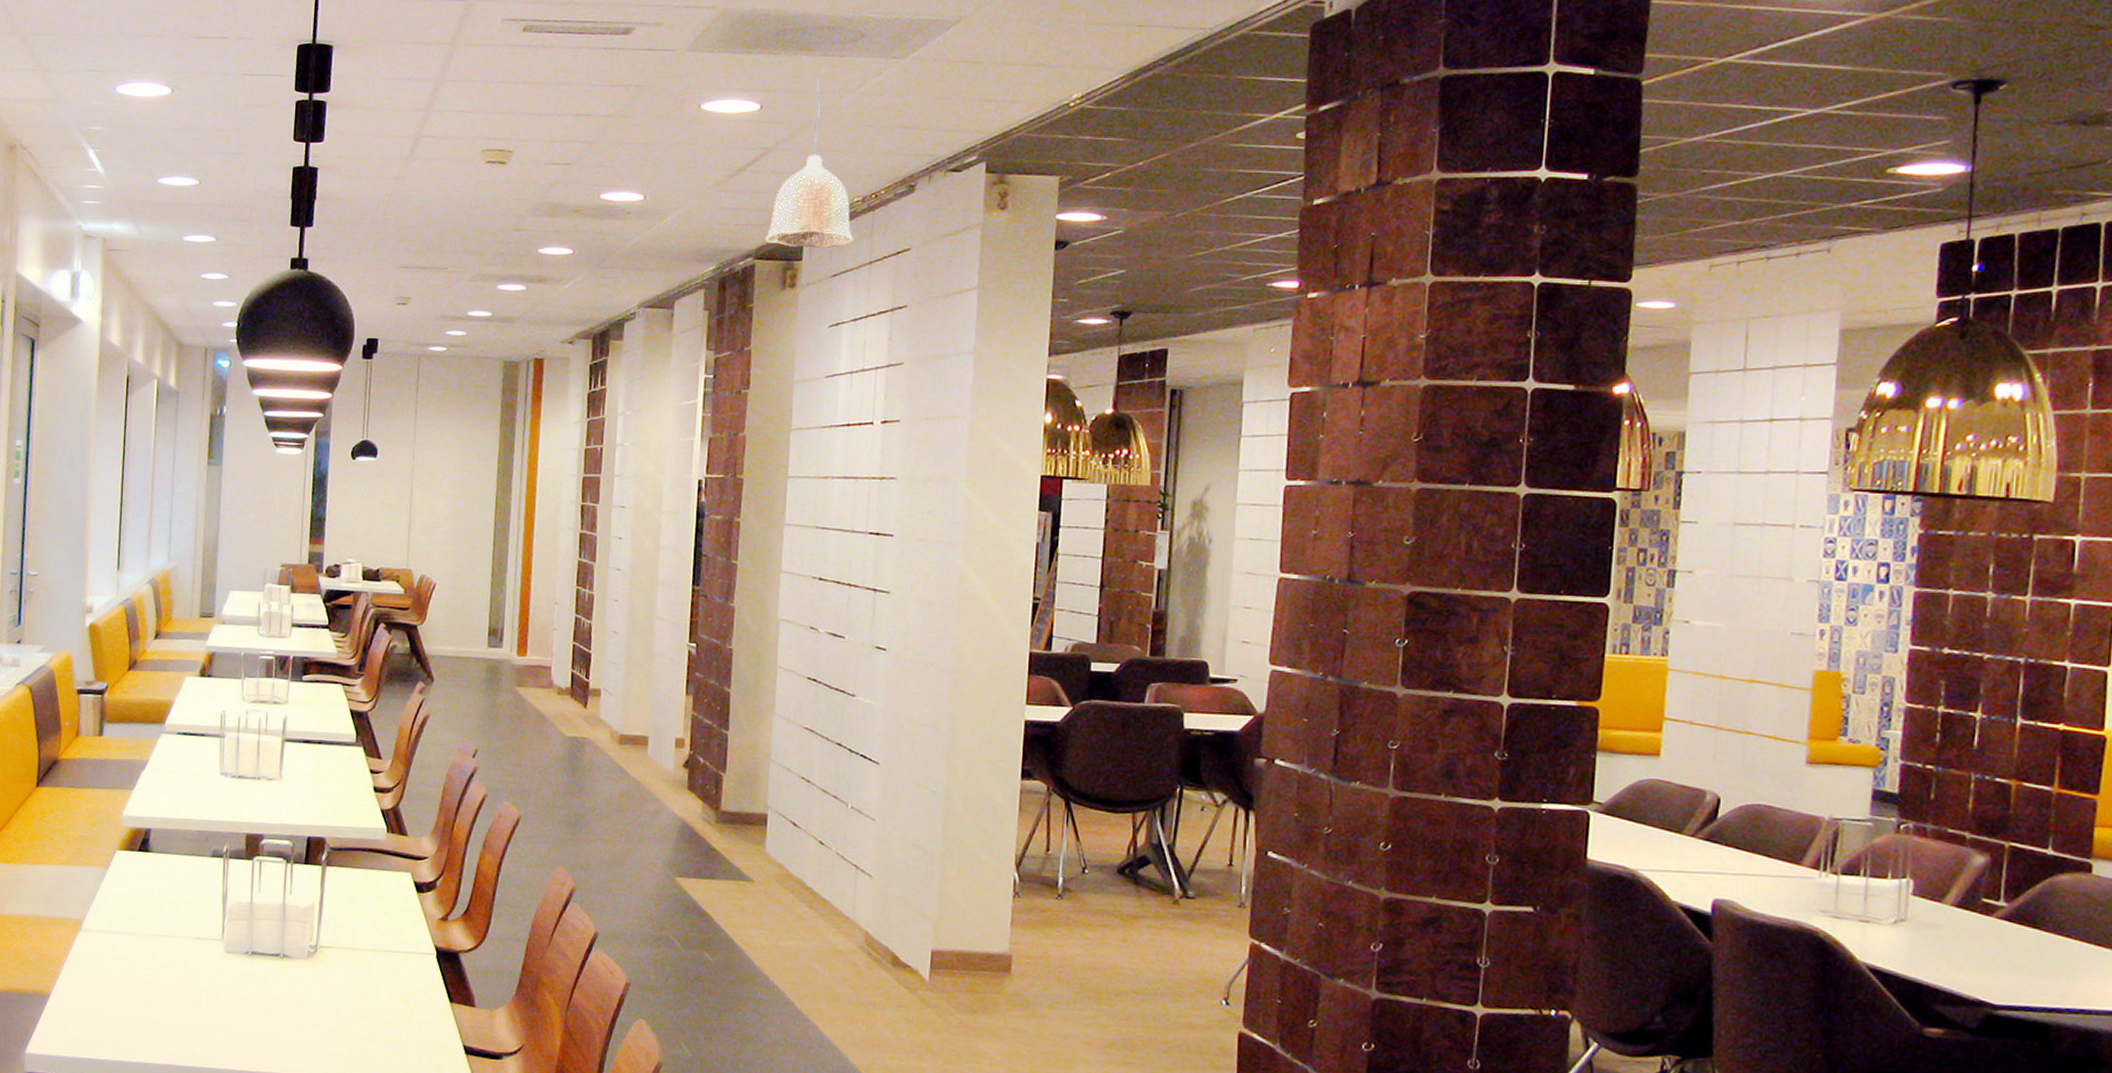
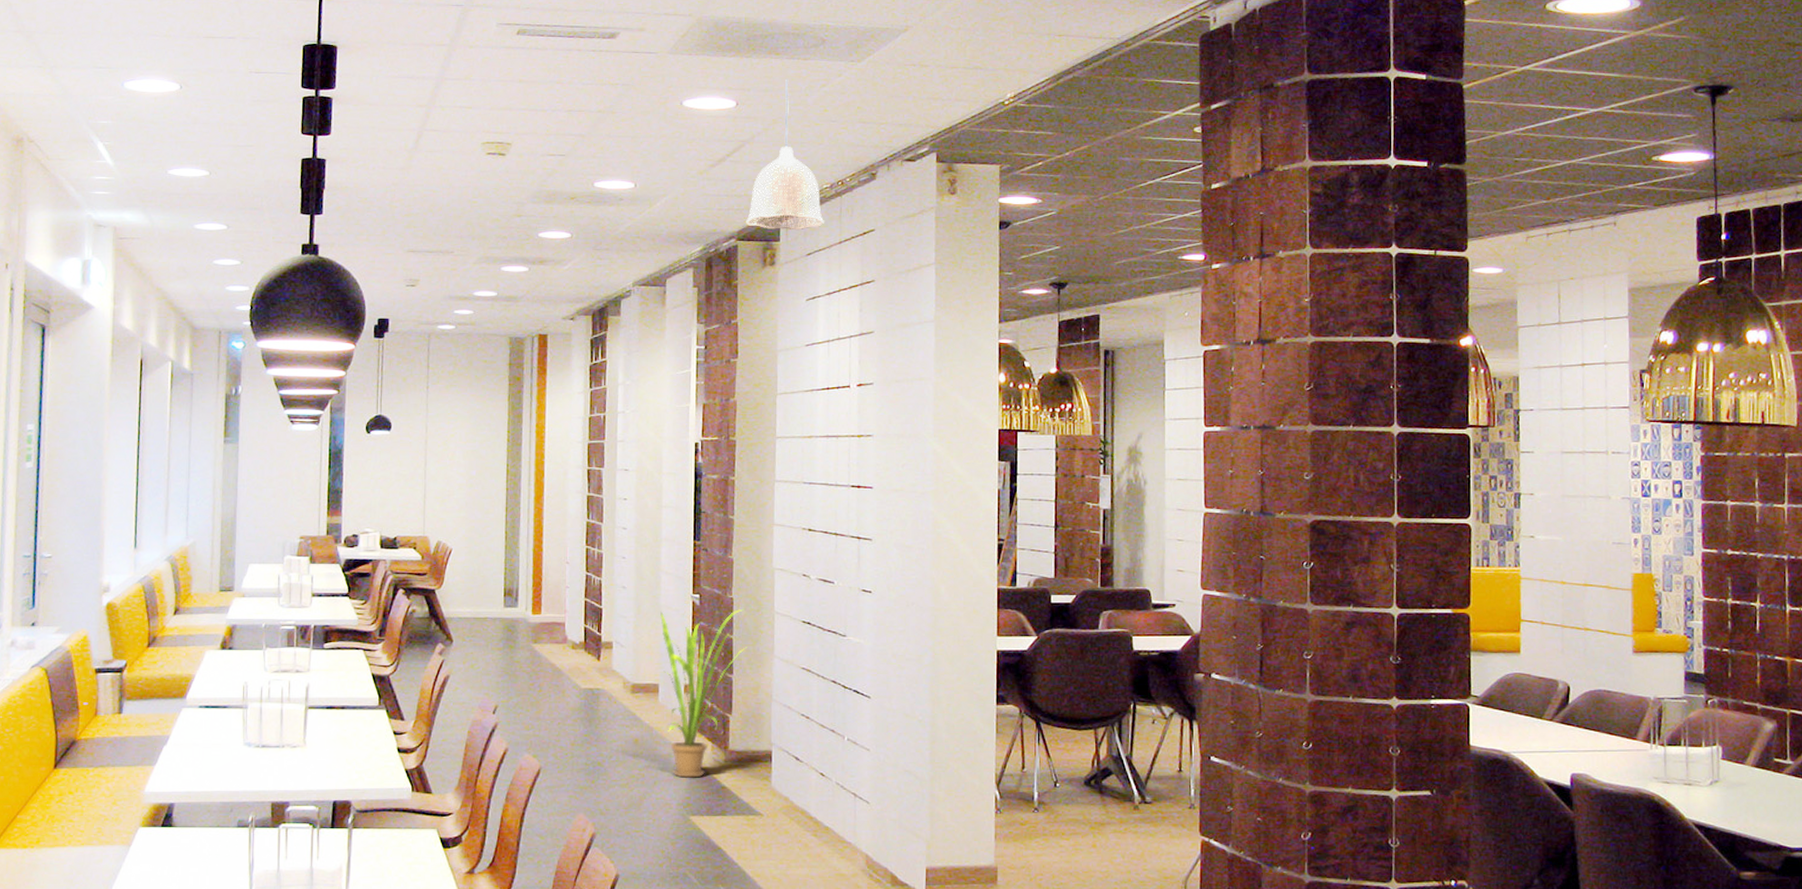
house plant: none [652,659,746,838] -> present [659,608,748,778]

